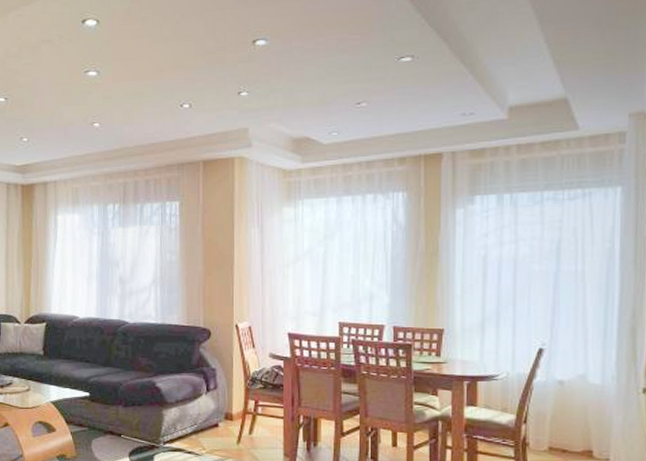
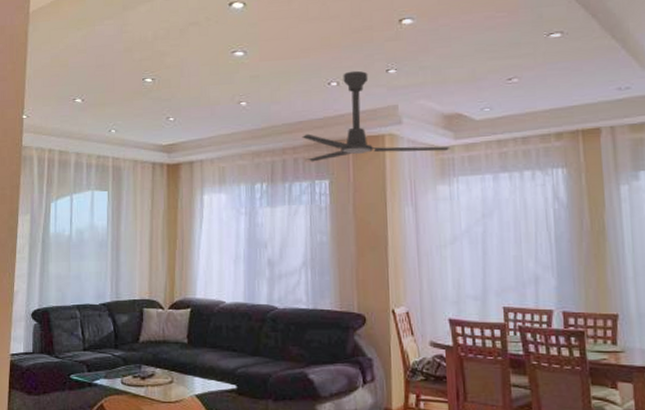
ceiling fan: none [153,92,297,184] -> present [302,70,450,162]

